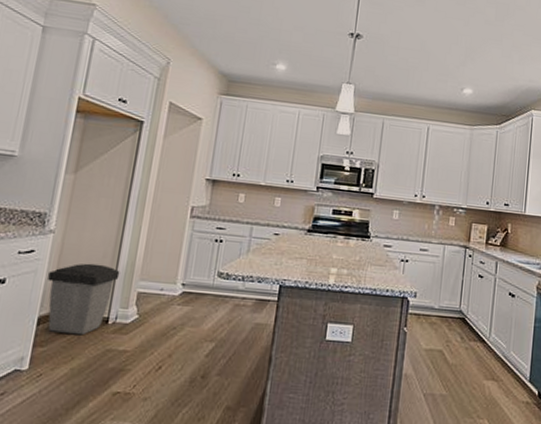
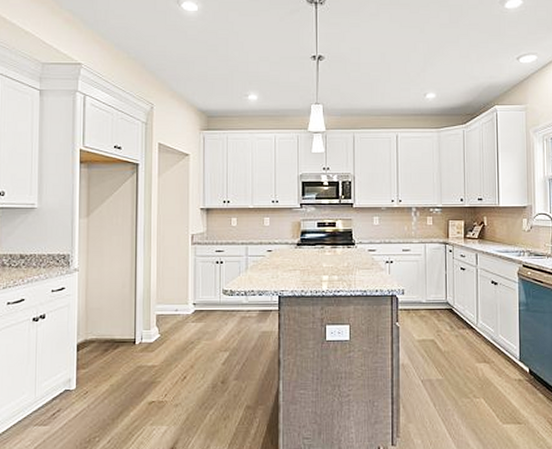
trash can: present [47,263,120,336] -> none [78,294,139,357]

